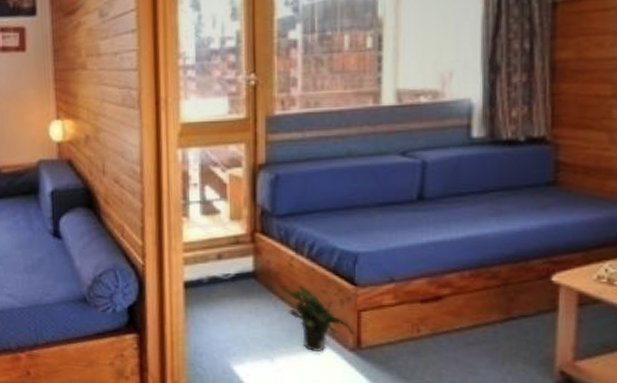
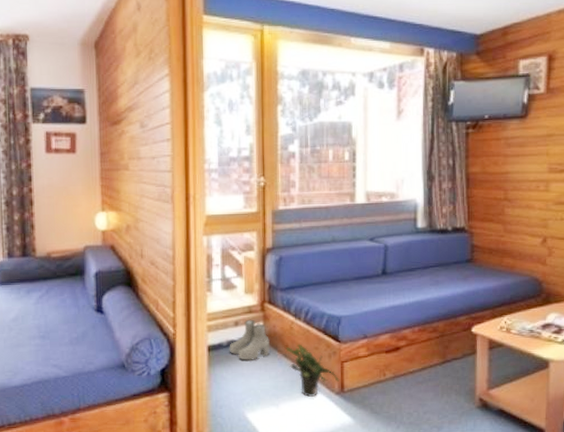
boots: none [210,252,262,302] -> present [229,319,270,361]

